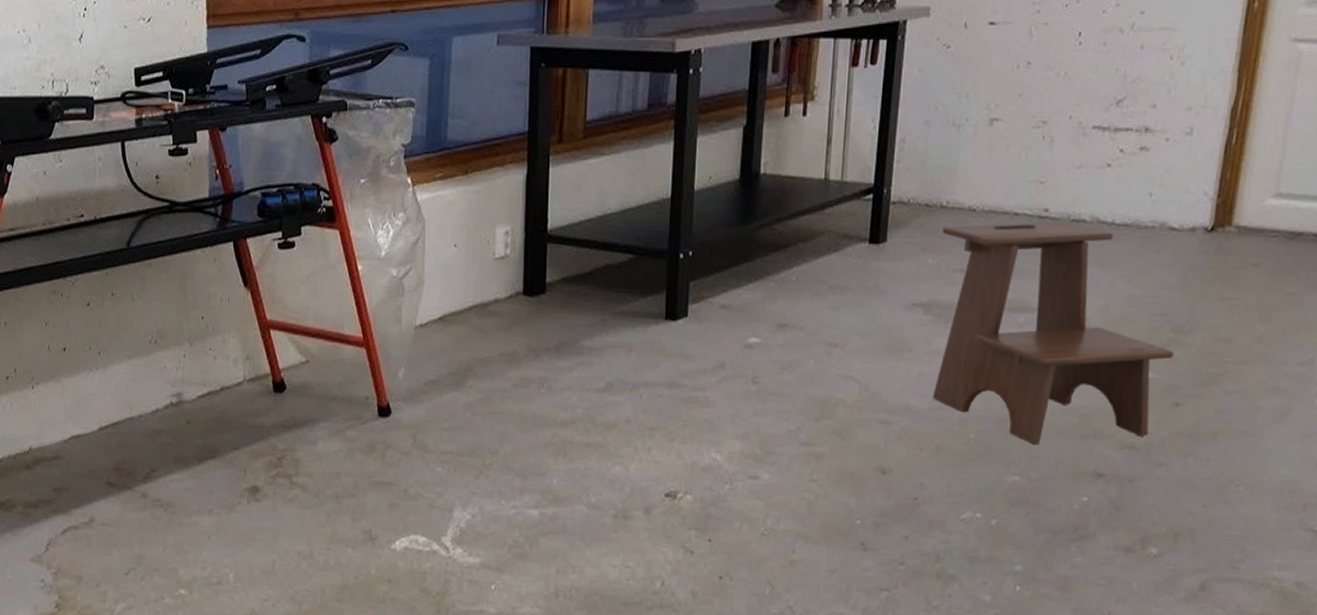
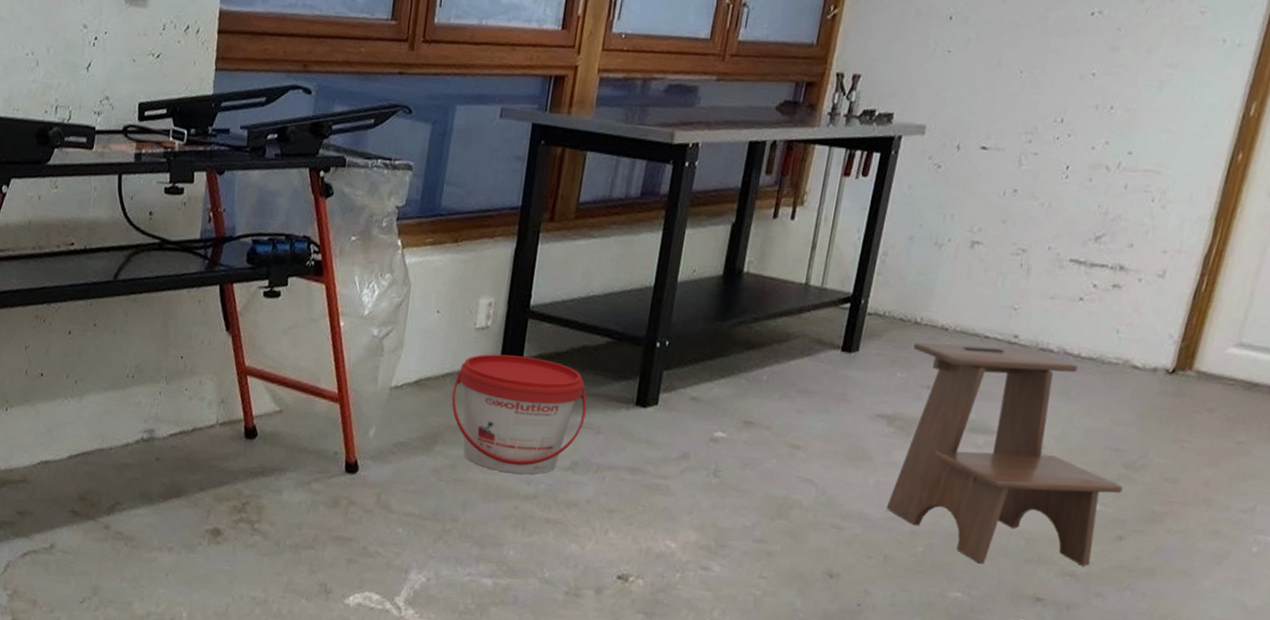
bucket: none [478,282,616,400] -> present [451,354,587,475]

